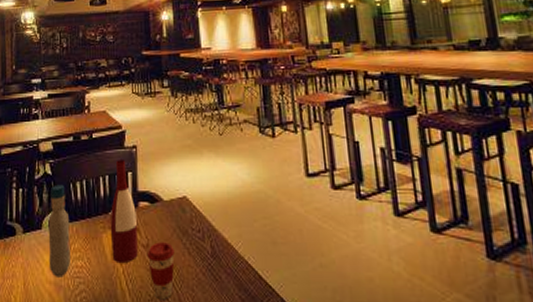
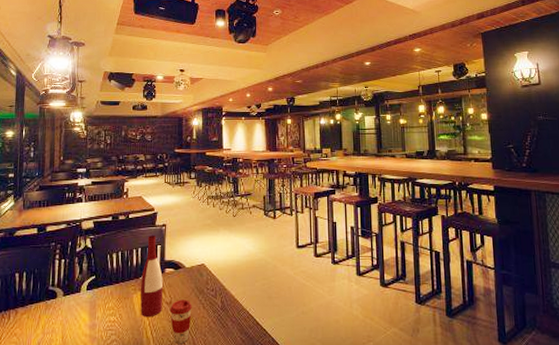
bottle: present [48,184,70,278] -> none [85,256,106,331]

